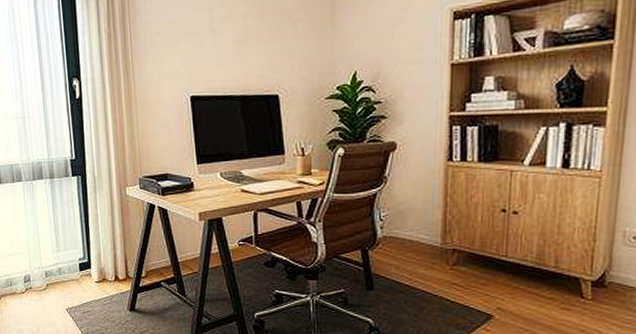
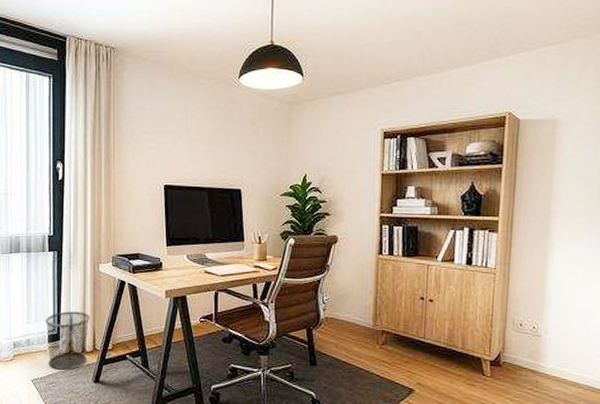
waste bin: none [74,238,121,299] -> present [45,311,91,370]

